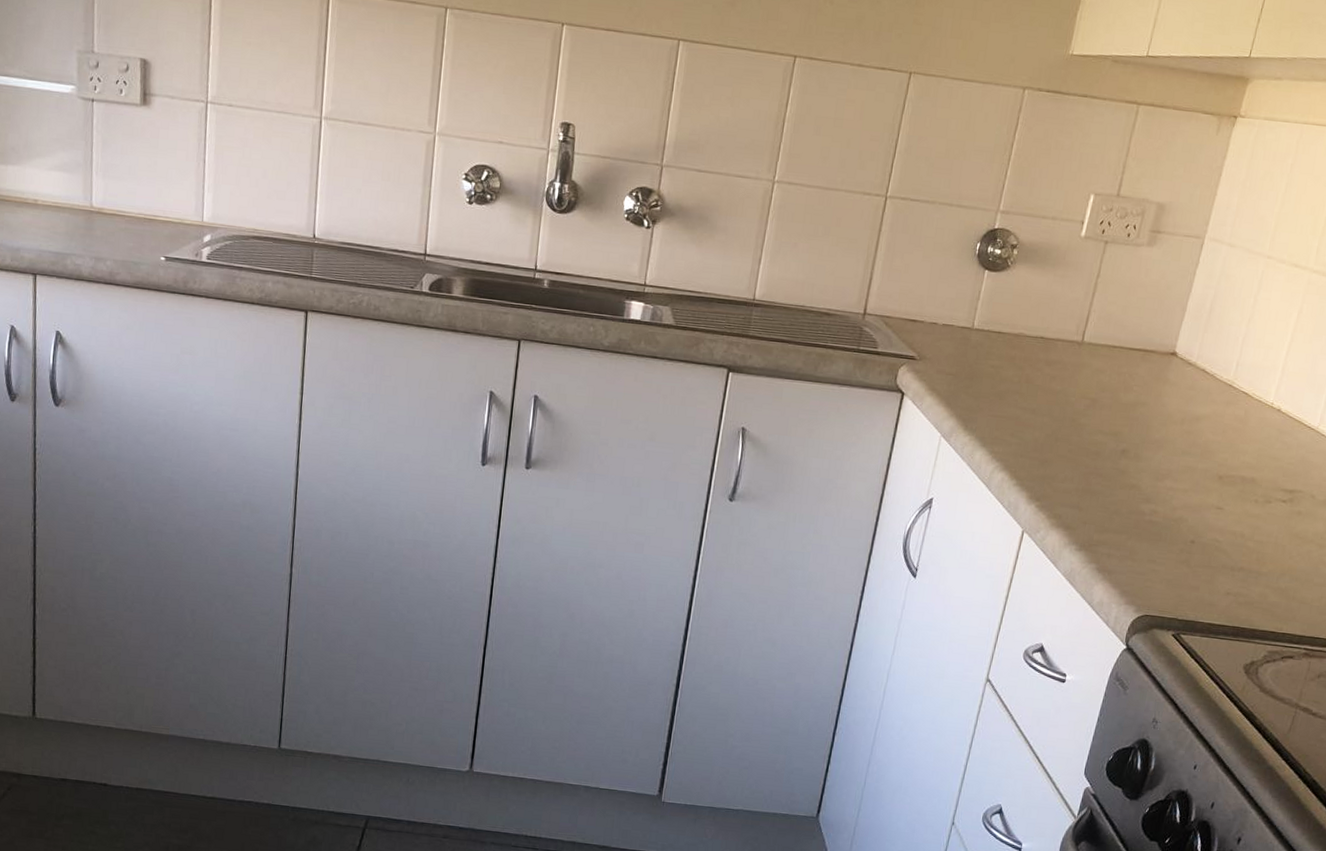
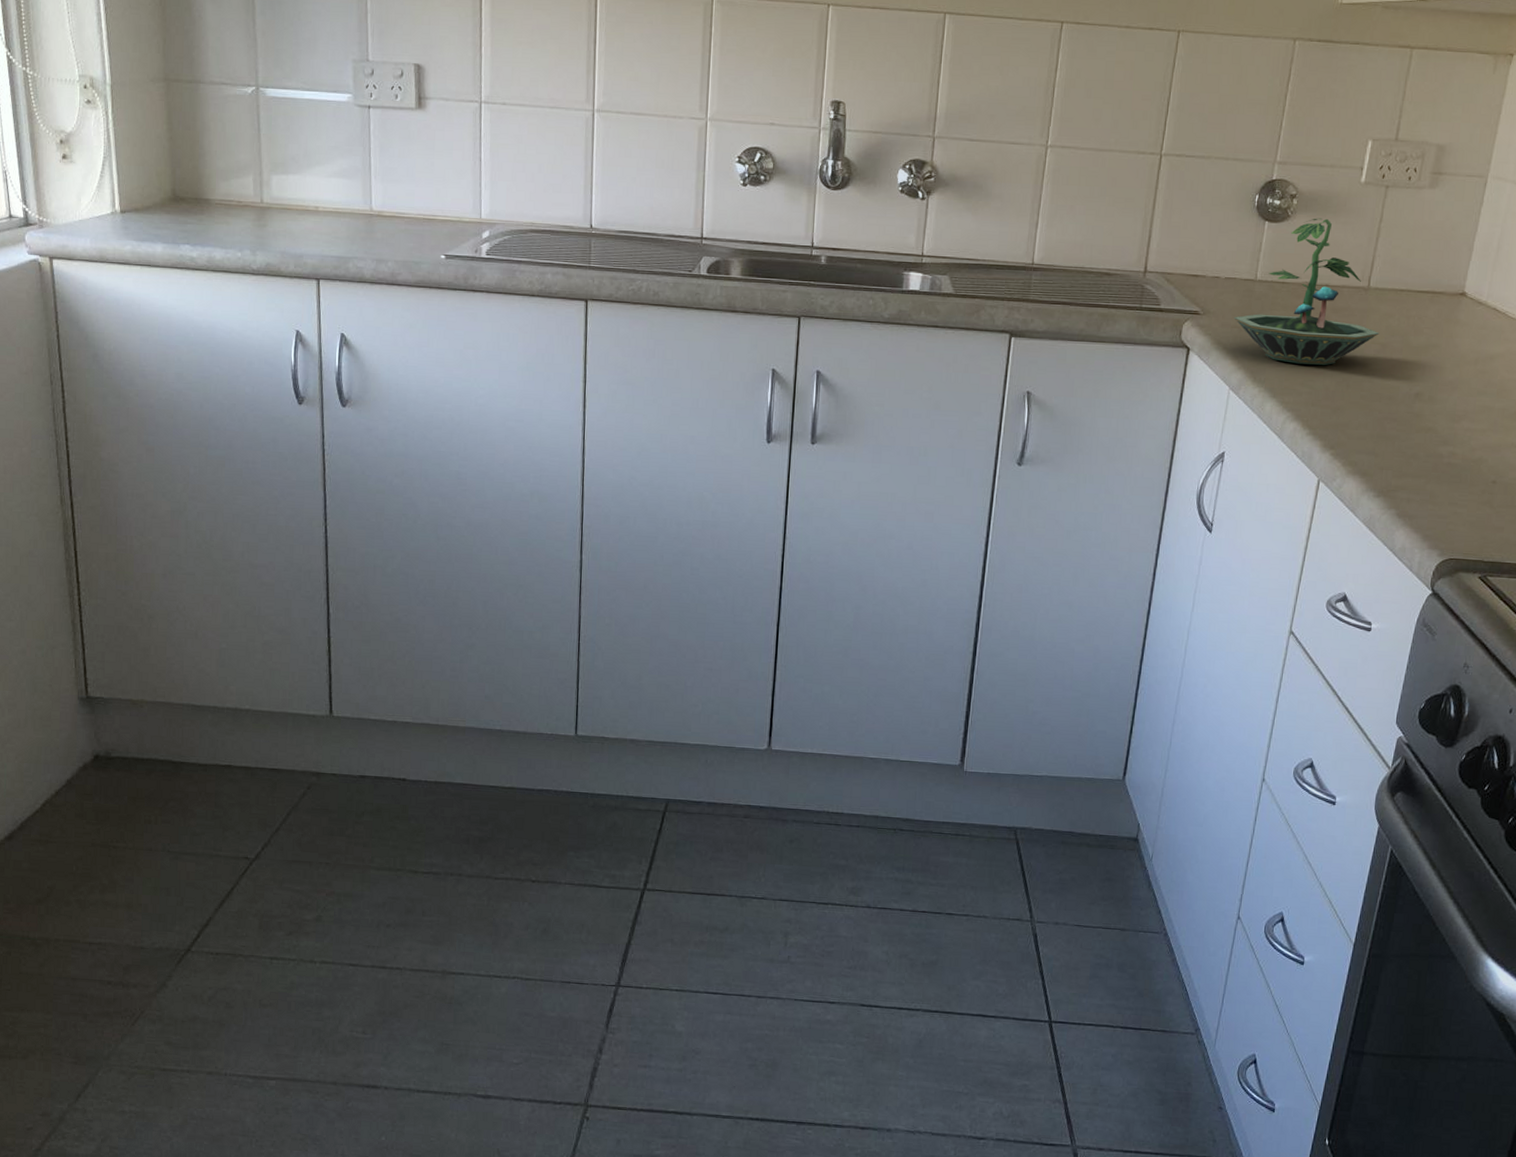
terrarium: none [949,269,1091,417] -> present [1234,218,1380,365]

